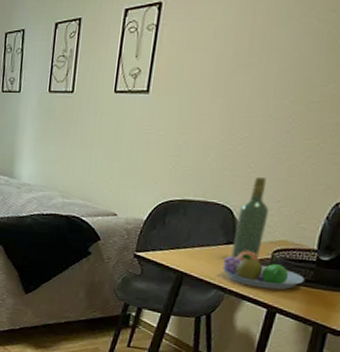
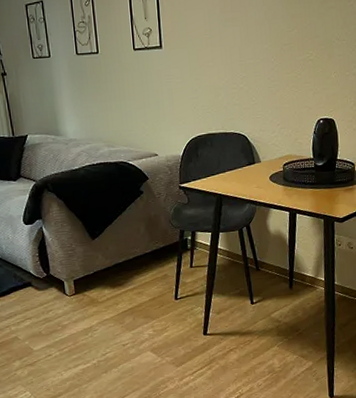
fruit bowl: present [223,250,305,290] -> none [249,167,310,196]
wine bottle: present [231,177,269,259] -> none [252,107,274,176]

